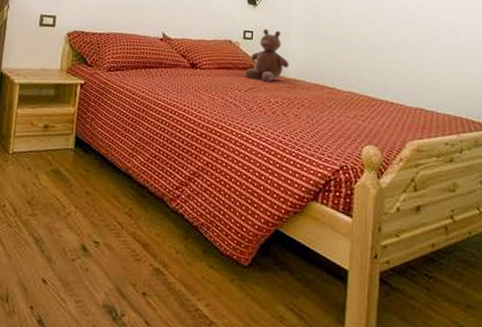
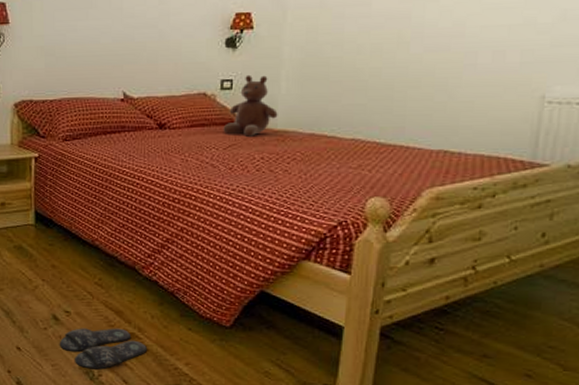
slippers: none [86,260,170,309] -> present [60,328,147,370]

